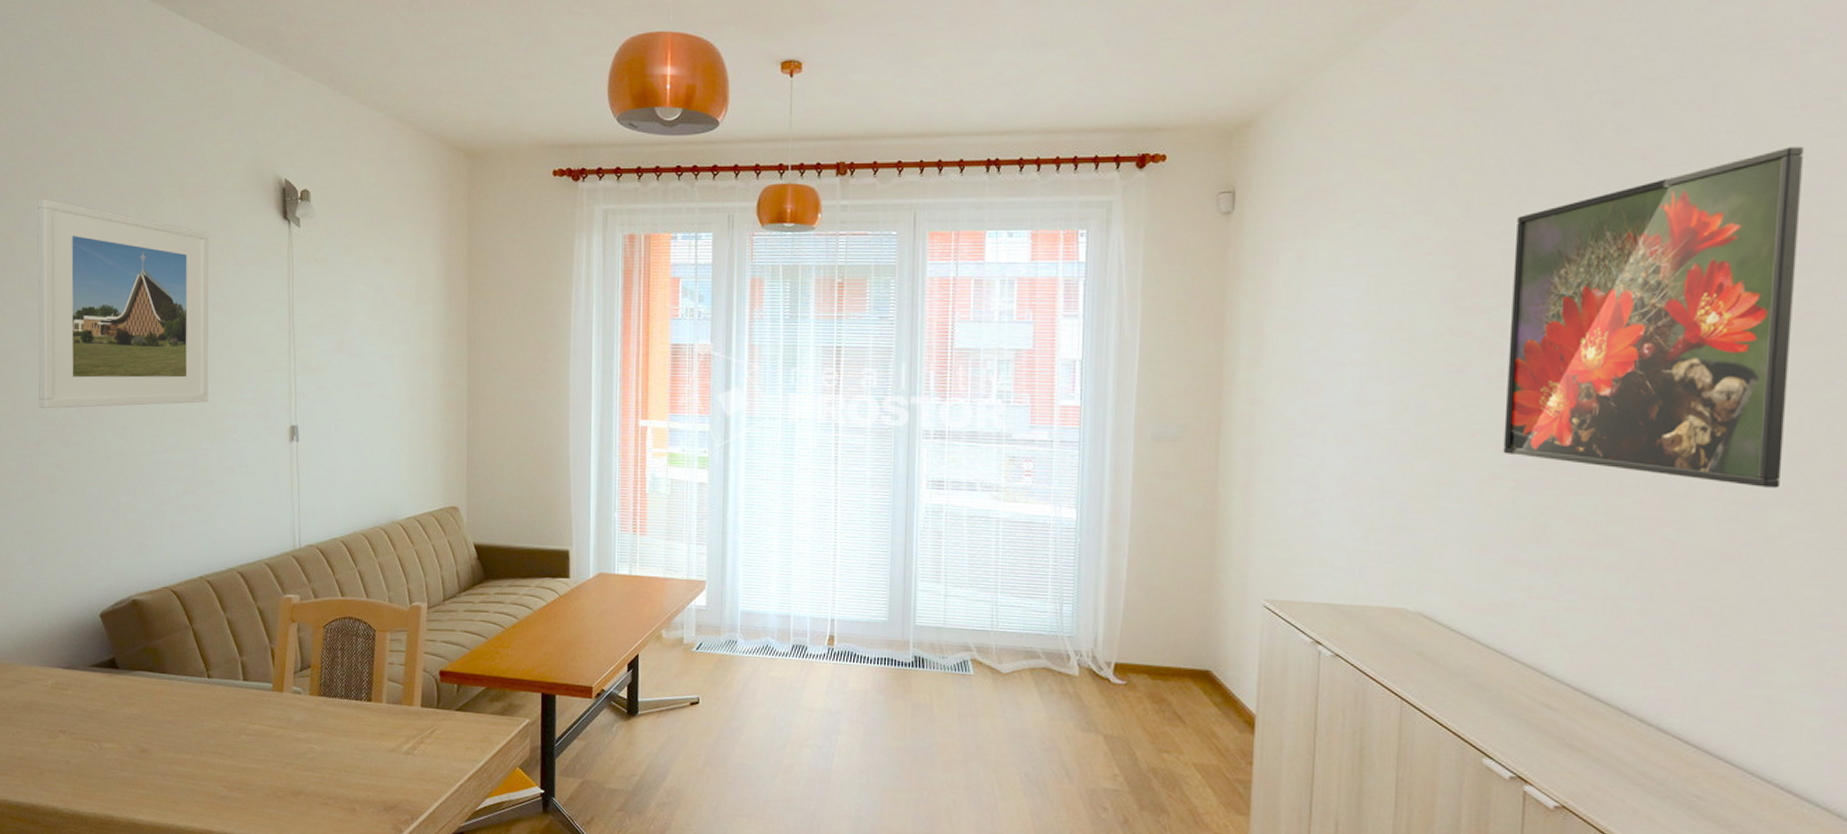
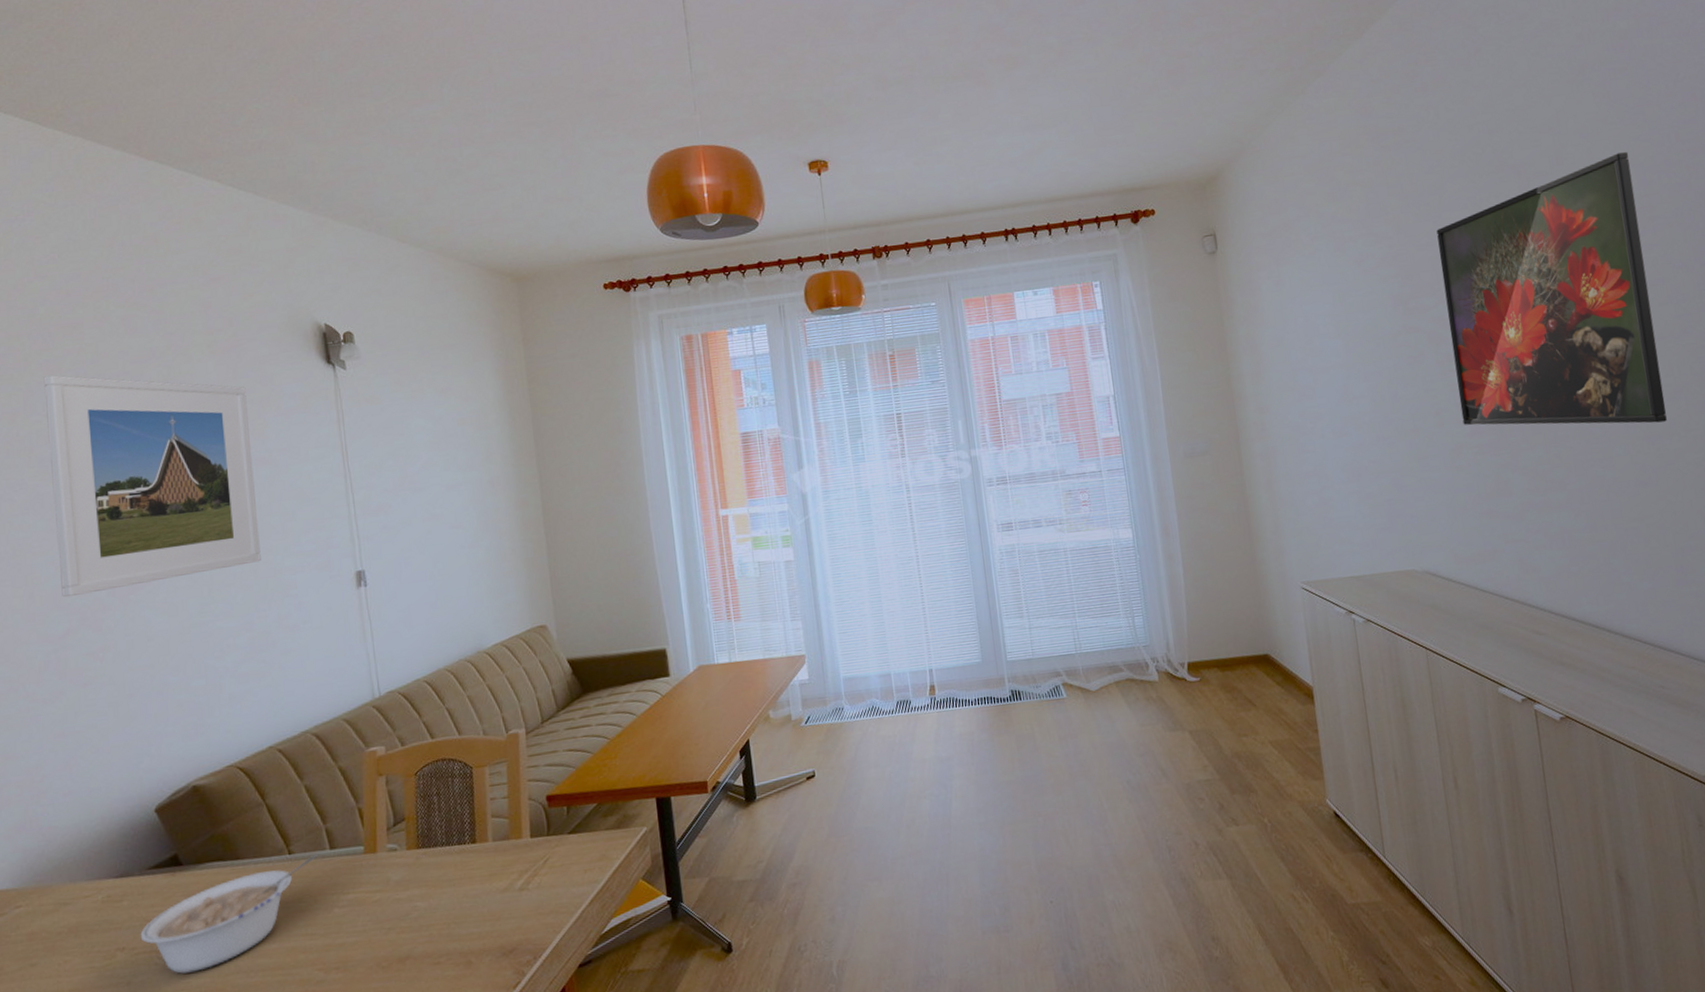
legume: none [79,682,232,765] -> present [140,854,318,974]

